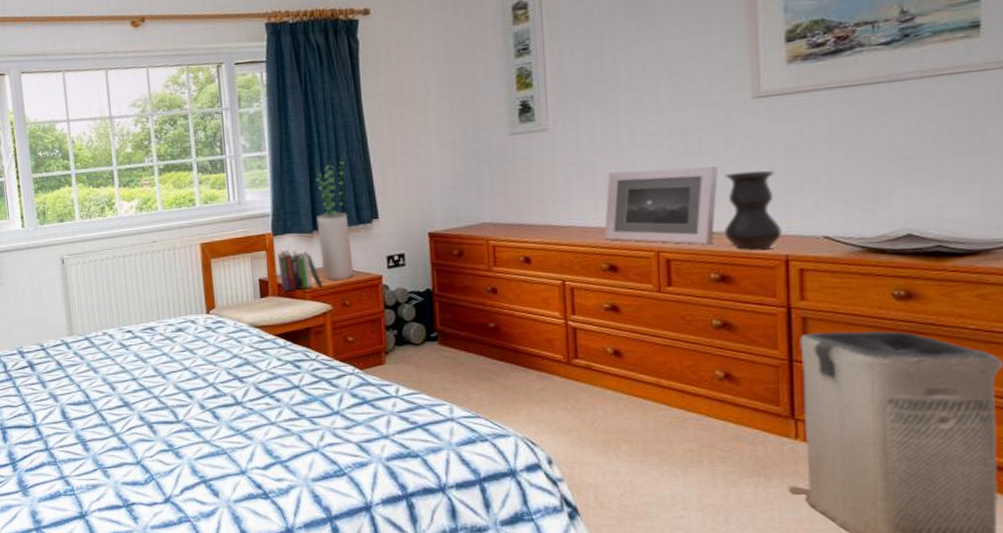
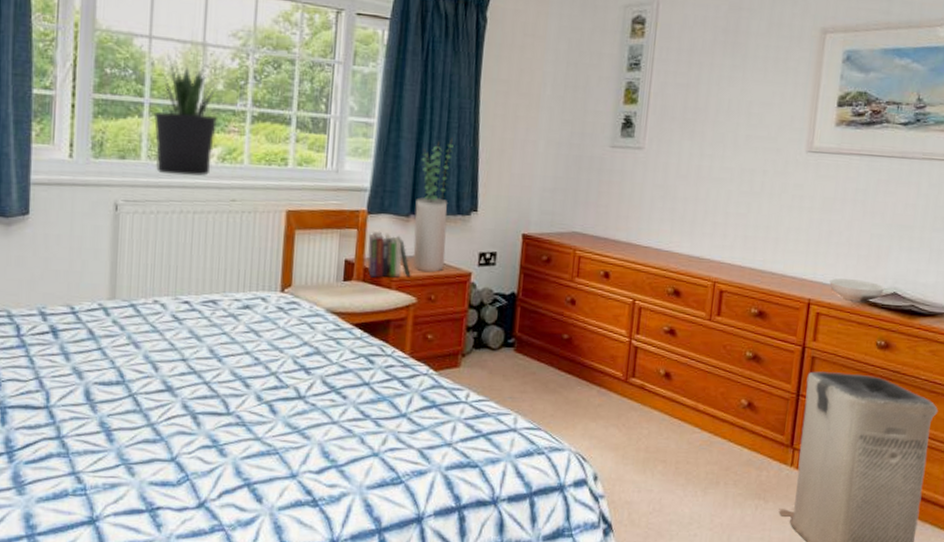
planter: none [80,135,132,229] -> present [153,59,218,176]
picture frame: present [604,166,718,245] -> none [674,200,772,281]
vase: present [724,170,782,251] -> none [767,217,812,292]
bowl: none [811,226,894,251] -> present [829,278,885,302]

